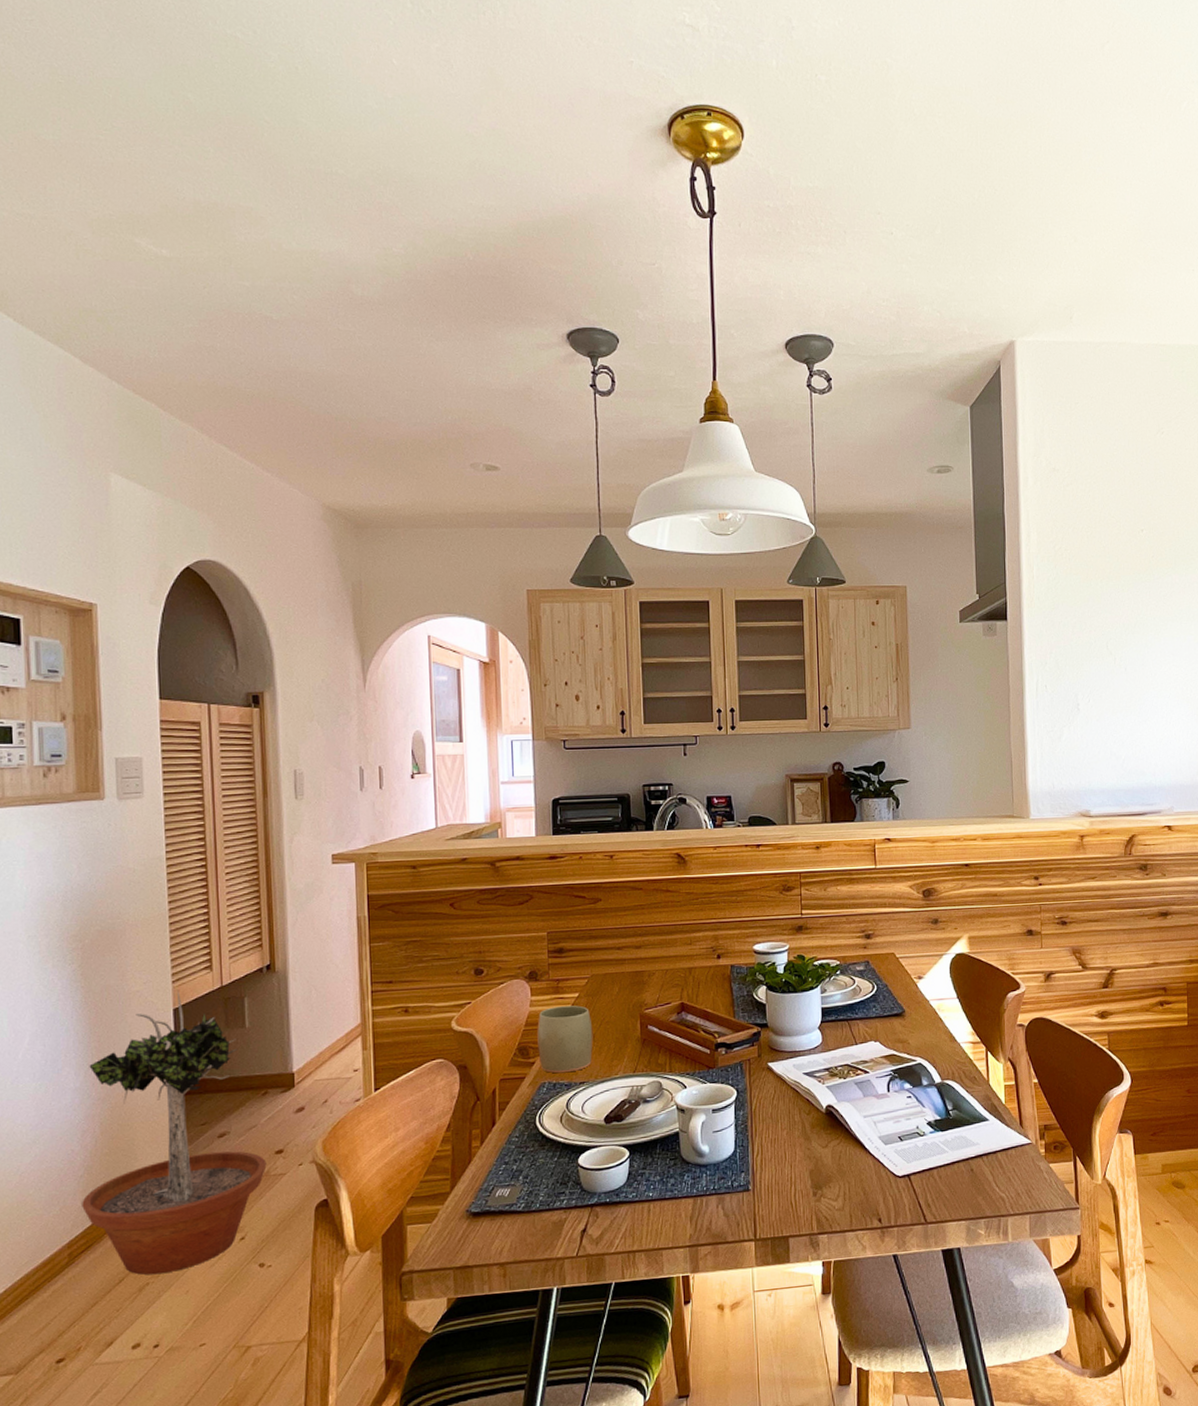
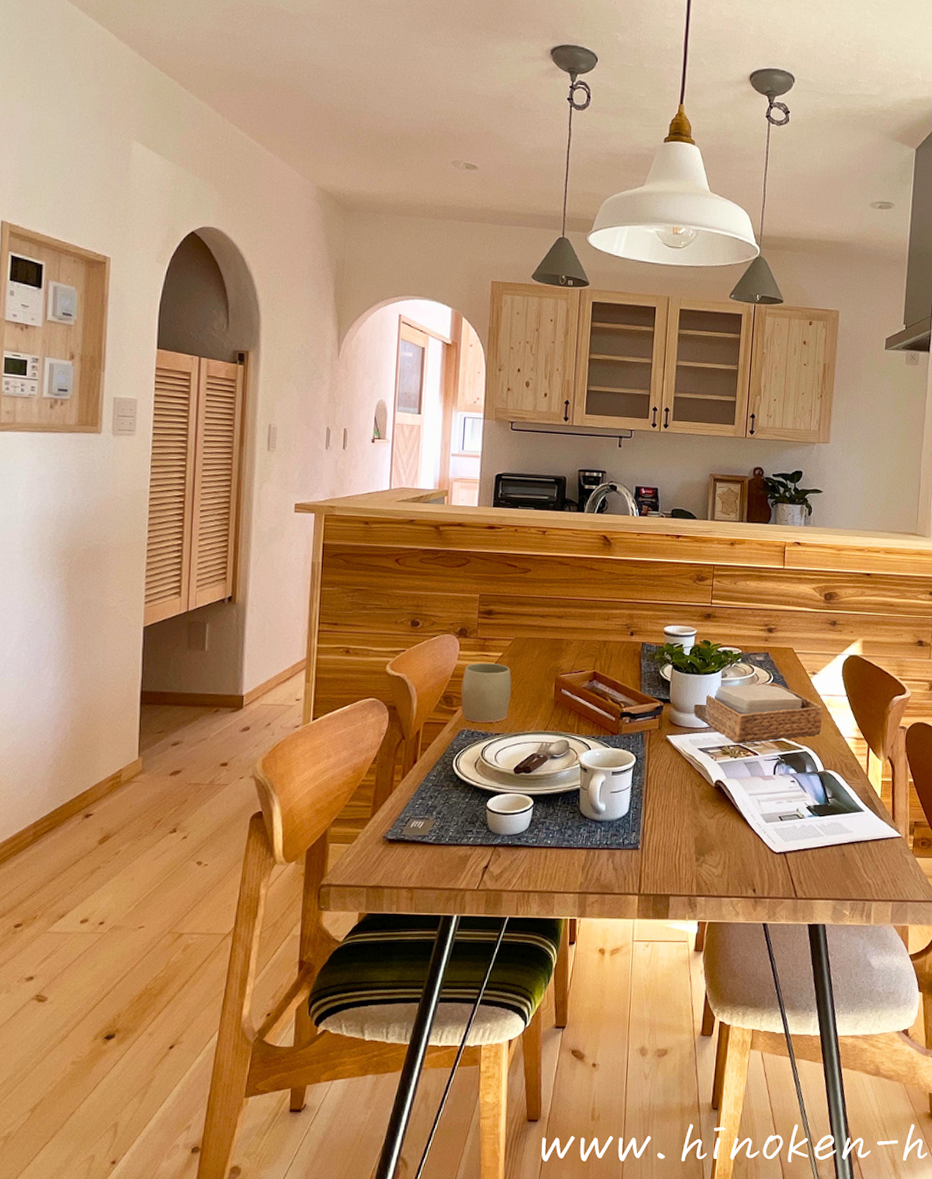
potted tree: present [82,990,267,1275] -> none [49,610,212,860]
napkin holder: none [793,992,935,1063] -> present [693,682,823,744]

